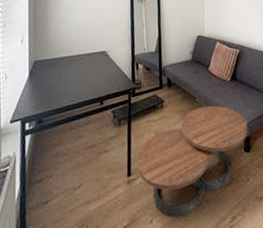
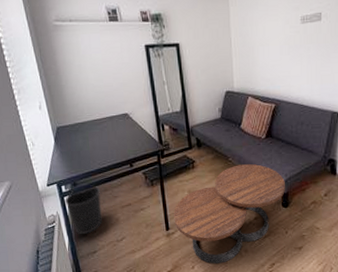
wastebasket: none [25,124,65,180] -> present [65,186,102,234]

